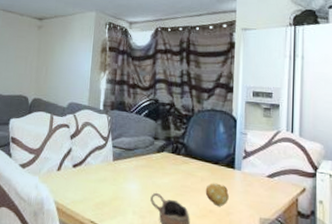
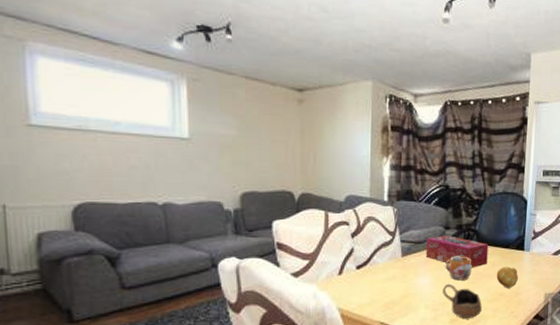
tissue box: none [135,145,197,181] -> present [425,236,489,268]
mug: none [153,166,180,192] -> present [445,256,472,281]

